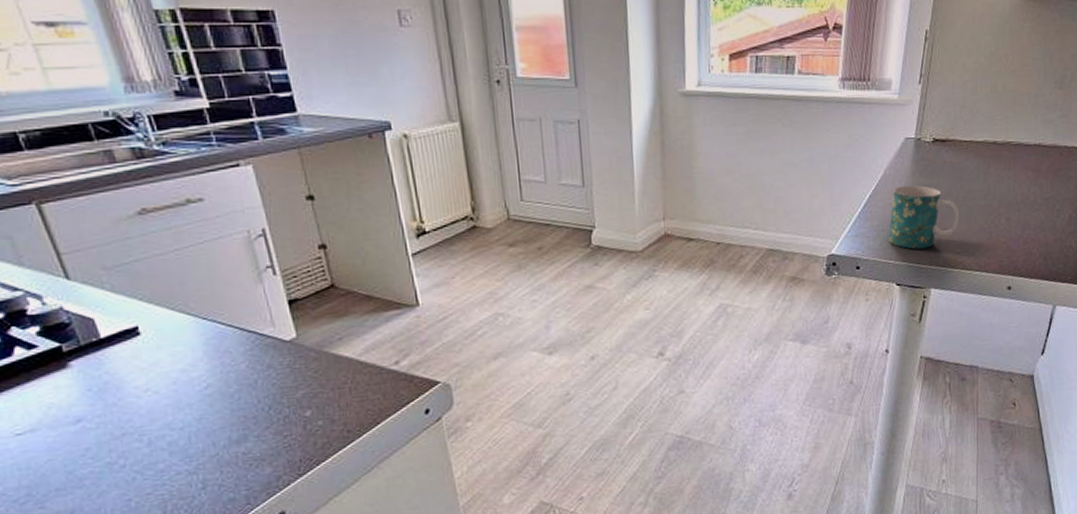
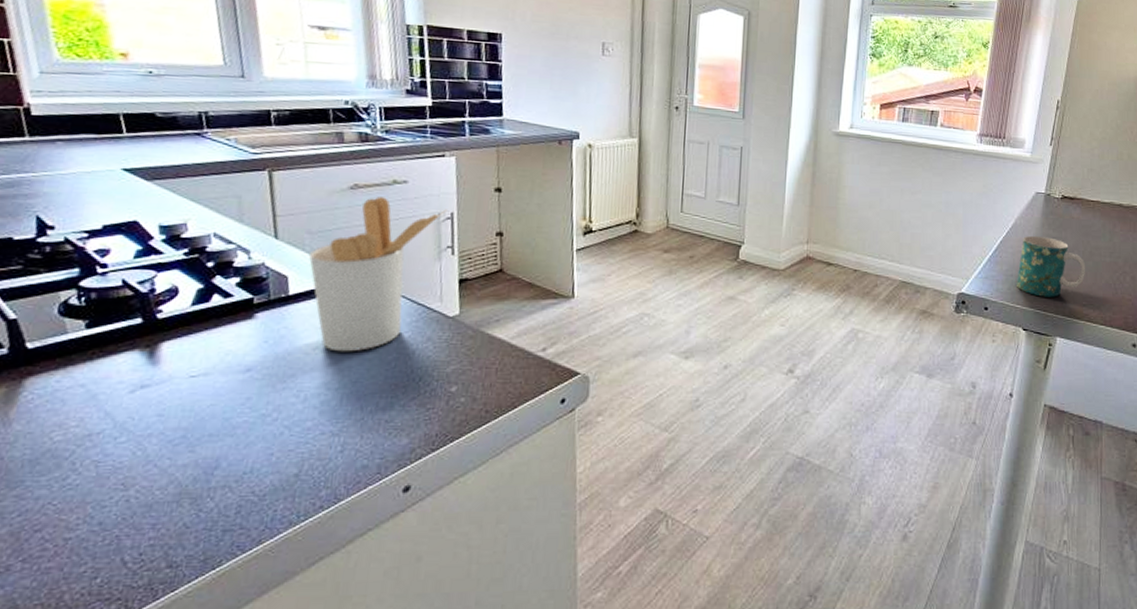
utensil holder: none [110,219,258,391] -> present [308,197,448,352]

